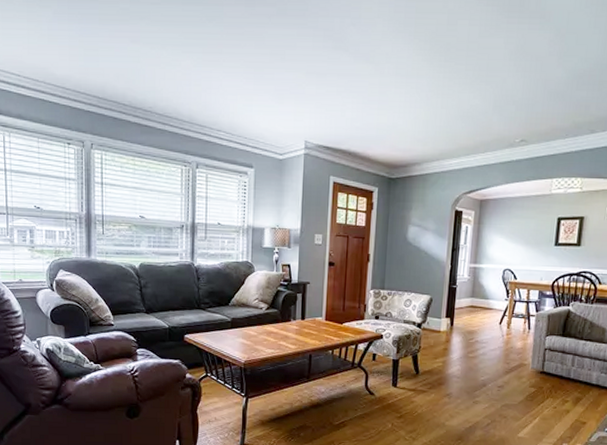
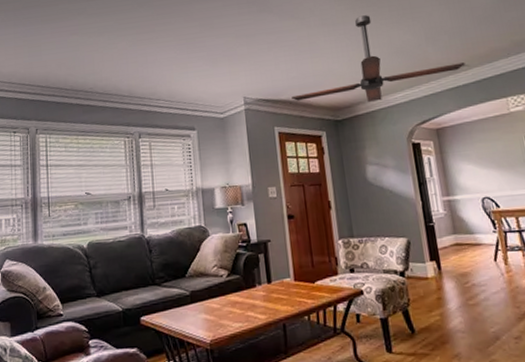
ceiling fan: none [352,70,524,165] -> present [291,15,465,103]

